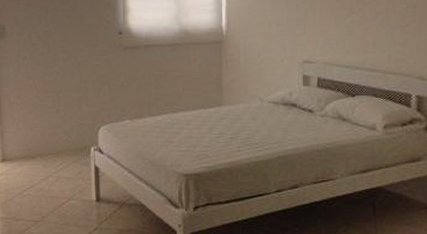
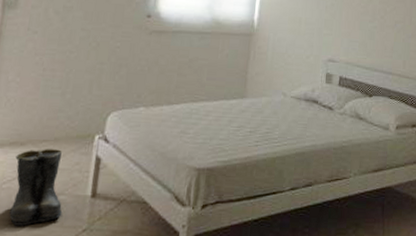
boots: none [29,161,75,226] -> present [9,149,63,226]

